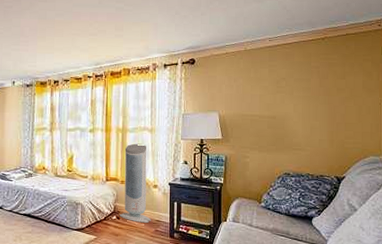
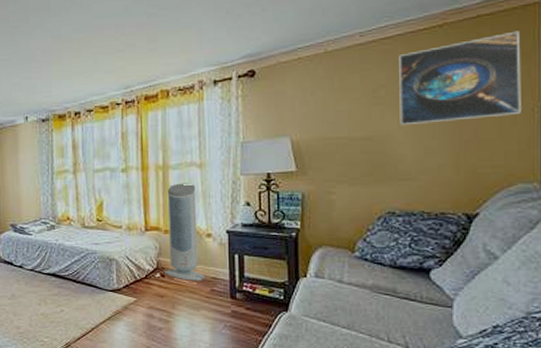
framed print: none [294,47,373,109] -> present [399,31,521,126]

